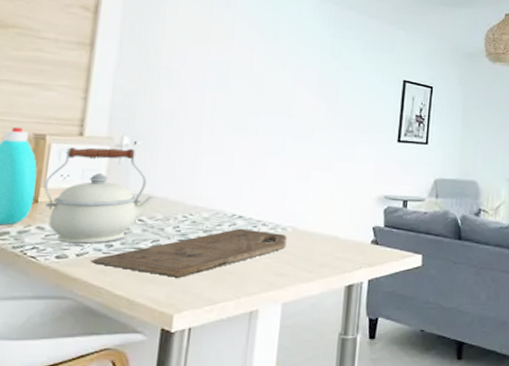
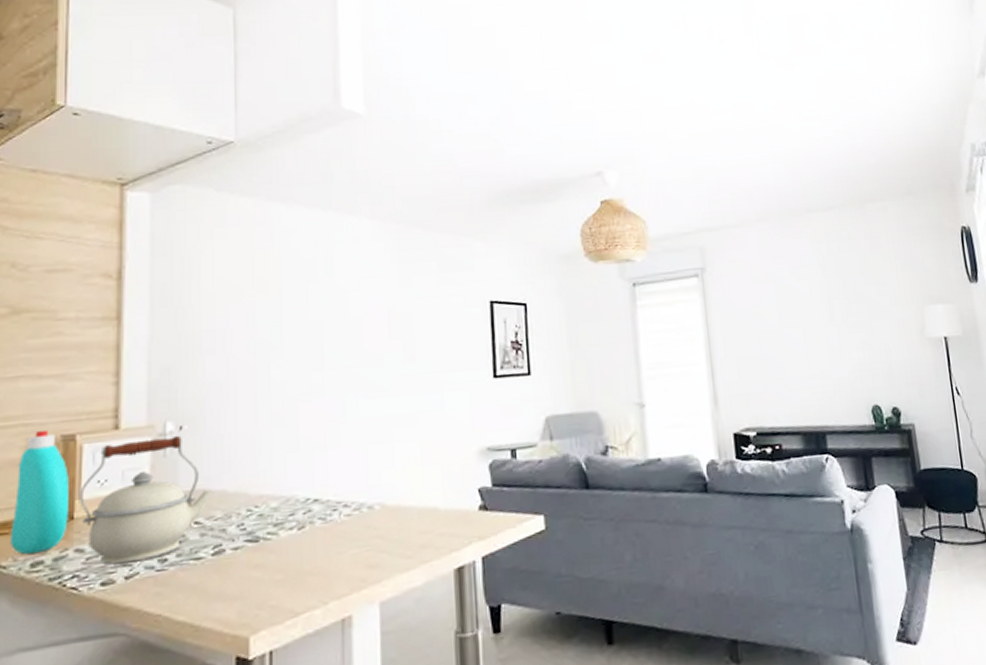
cutting board: present [91,228,287,278] -> none [143,514,376,590]

